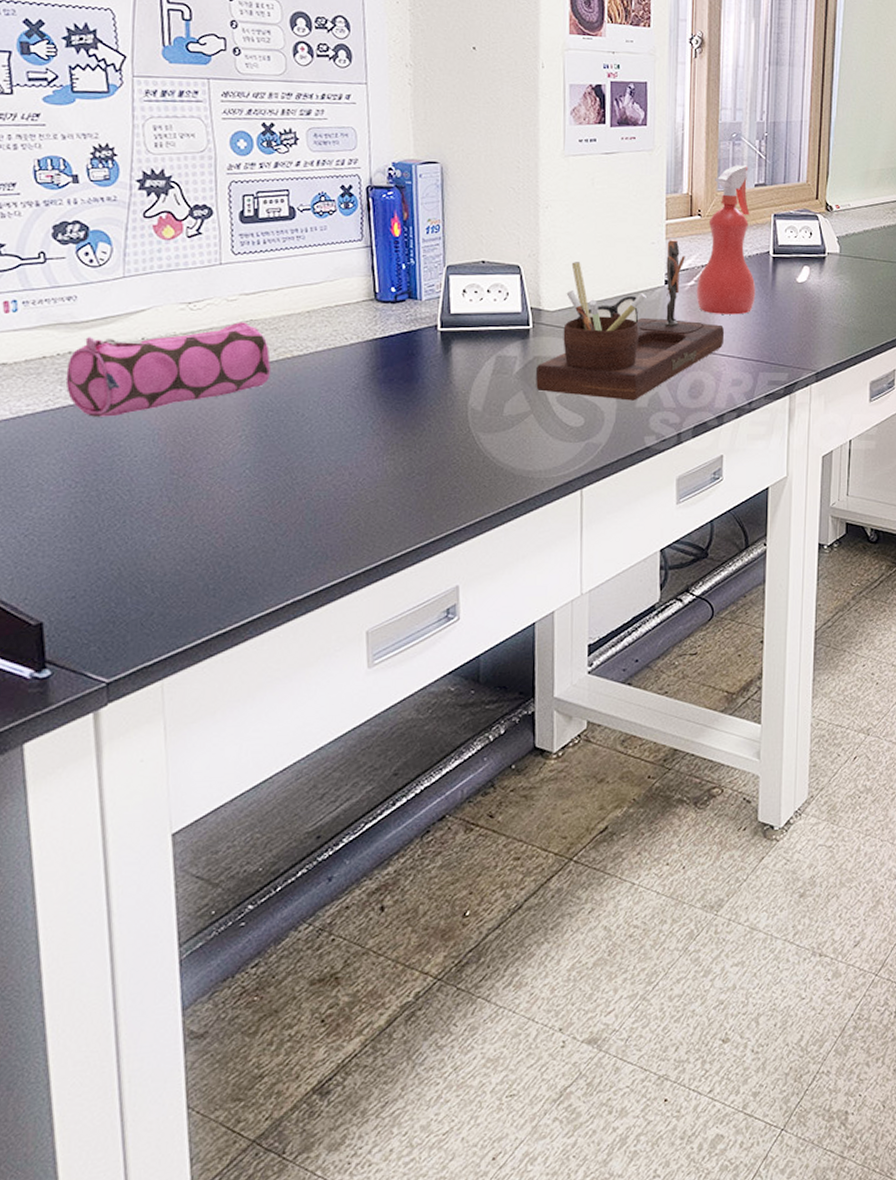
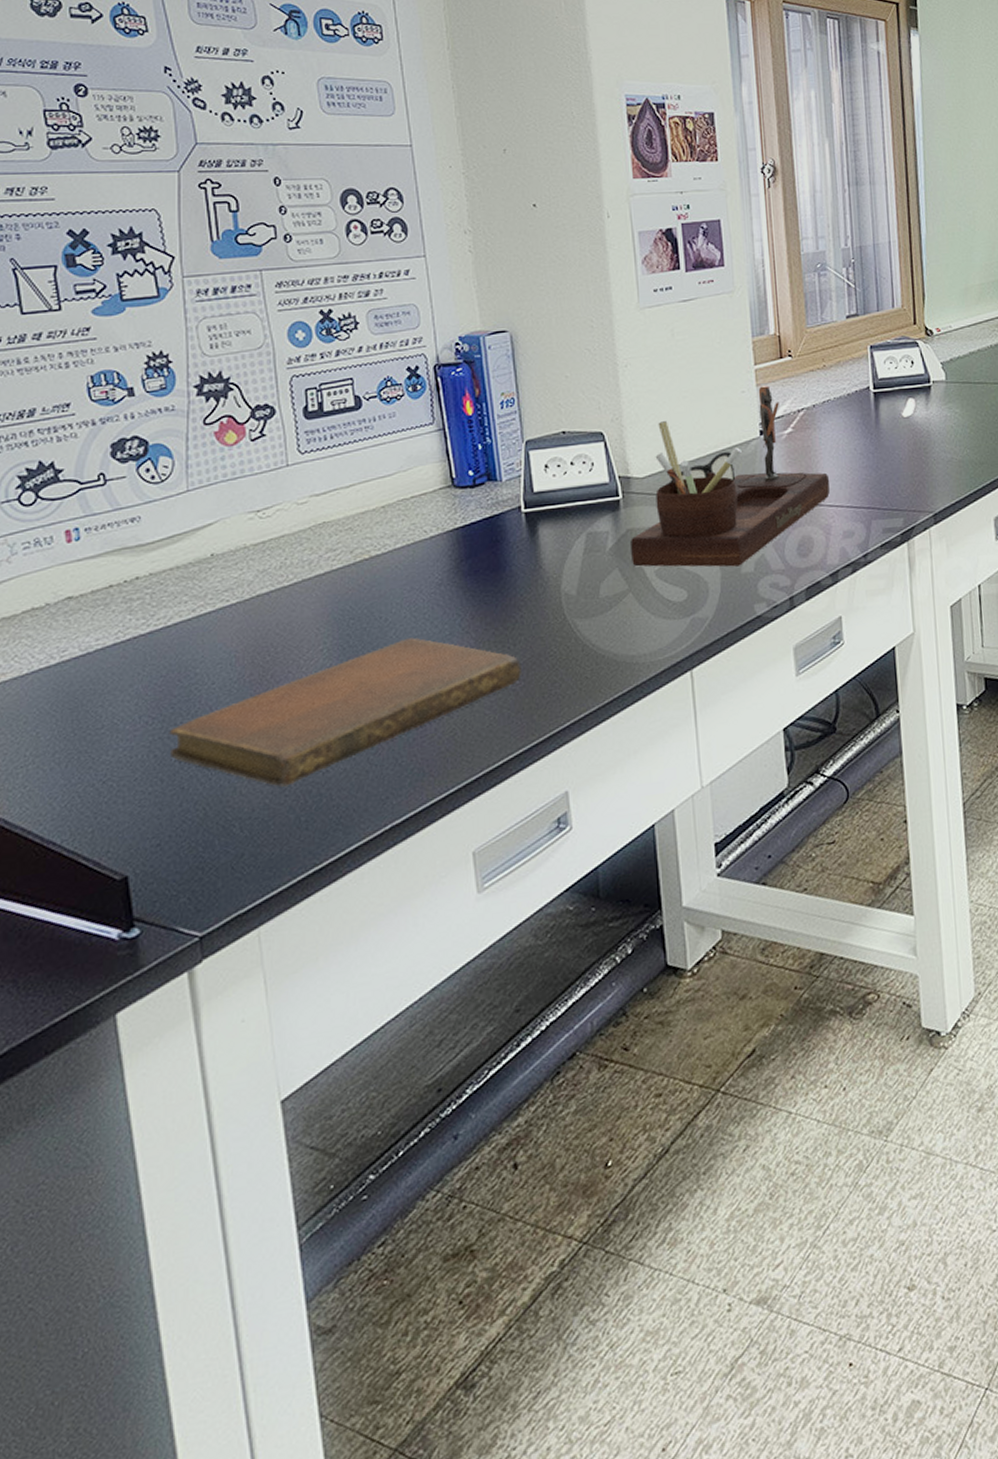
pencil case: present [65,322,272,417] -> none [135,525,349,645]
notebook: none [90,434,425,556] -> present [169,637,522,787]
spray bottle: present [696,165,756,315] -> none [794,297,860,462]

